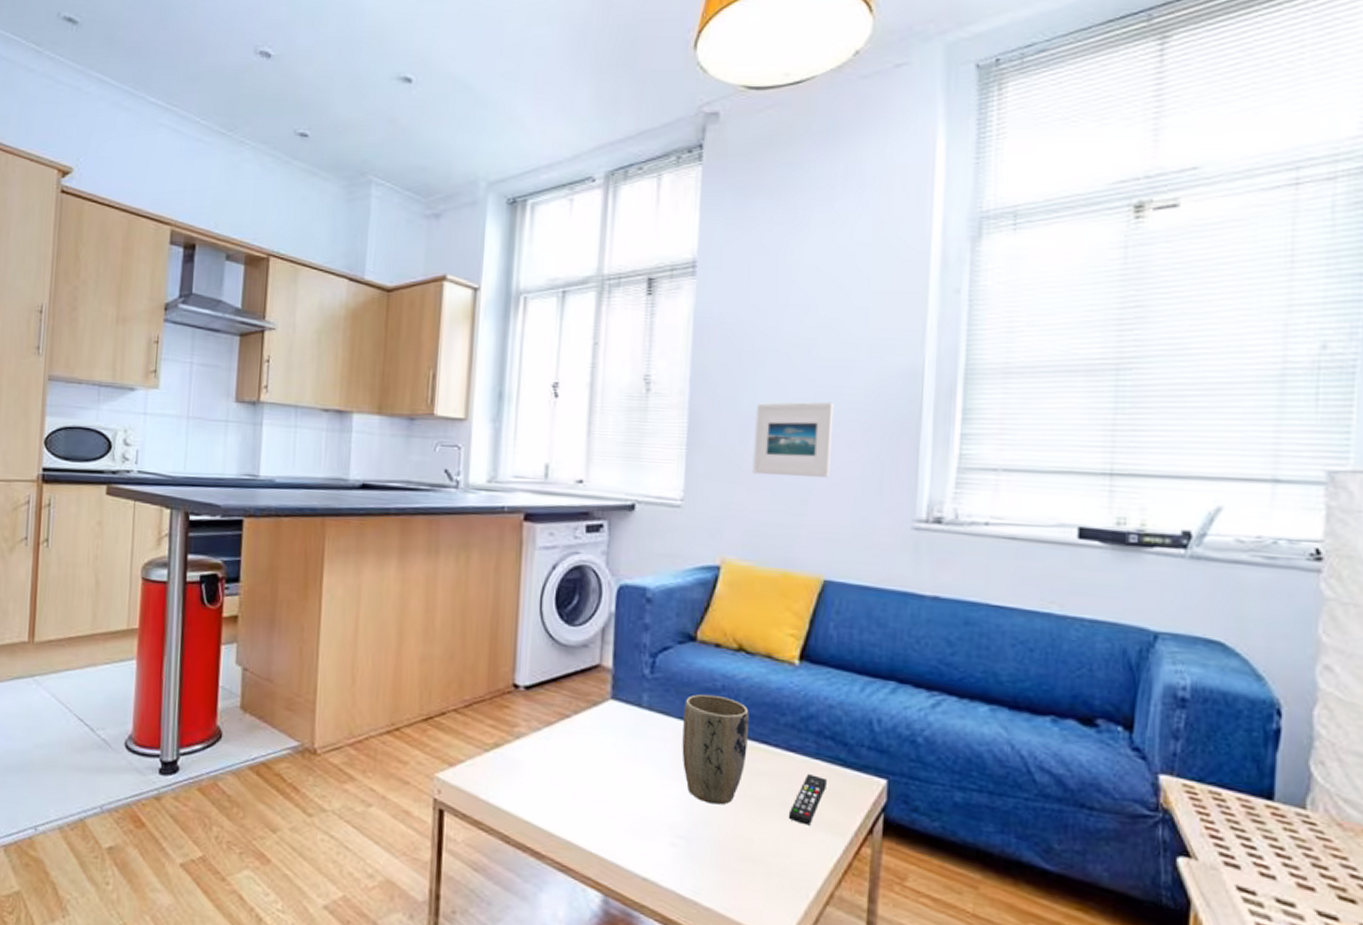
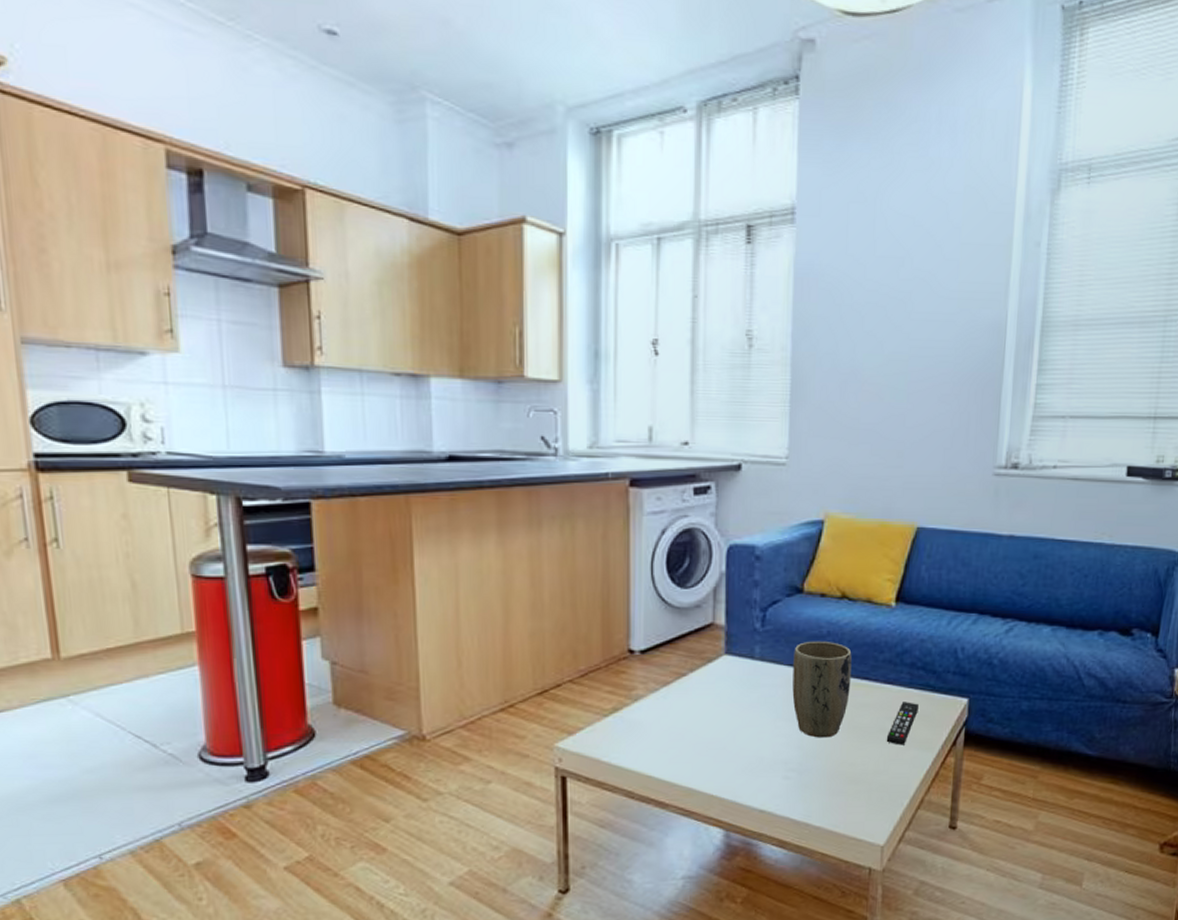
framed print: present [752,401,834,477] -> none [853,355,927,430]

